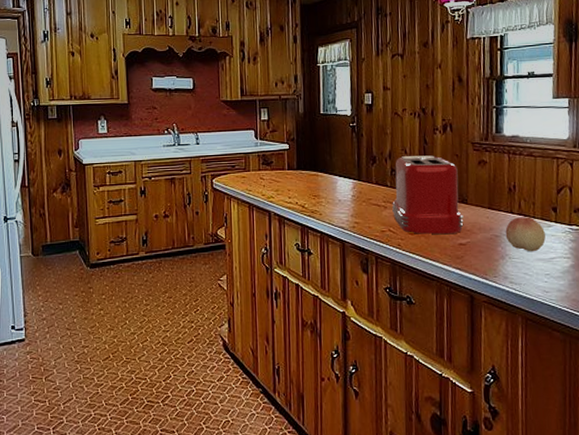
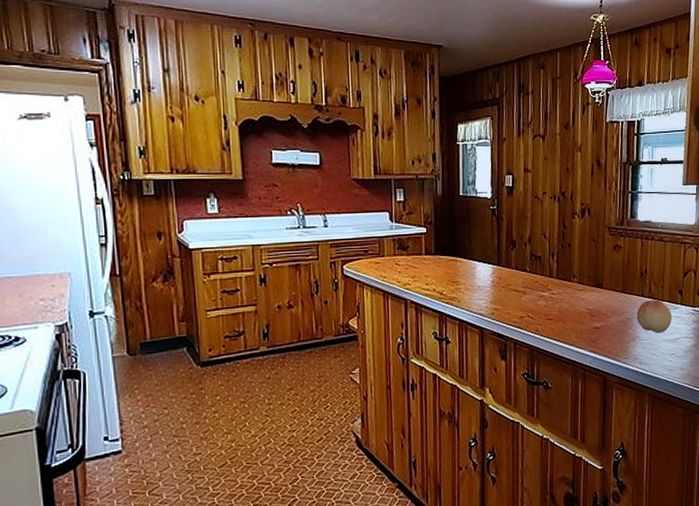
toaster: present [392,155,464,235] -> none [531,240,599,319]

